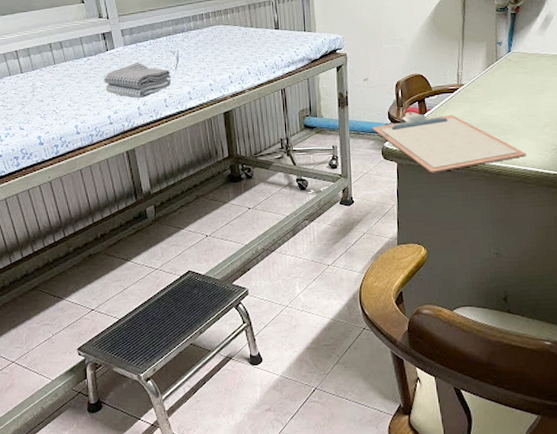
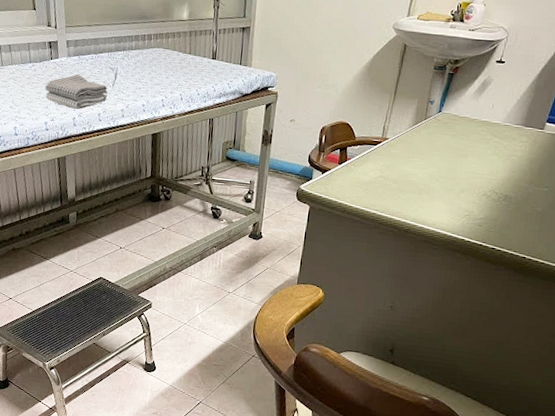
clipboard: present [372,111,526,173] -> none [291,158,438,222]

